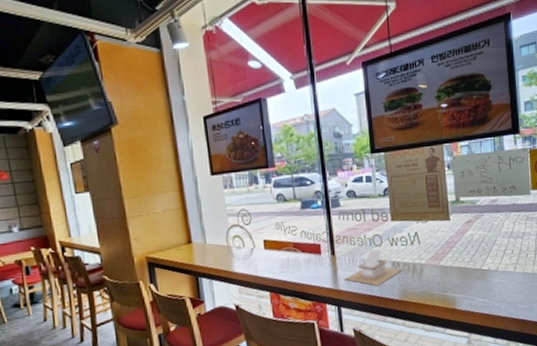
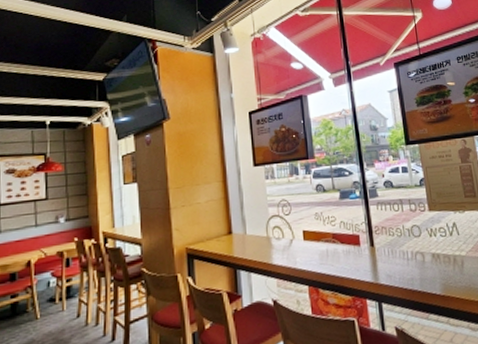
napkin holder: present [344,249,403,286] -> none [384,240,443,280]

